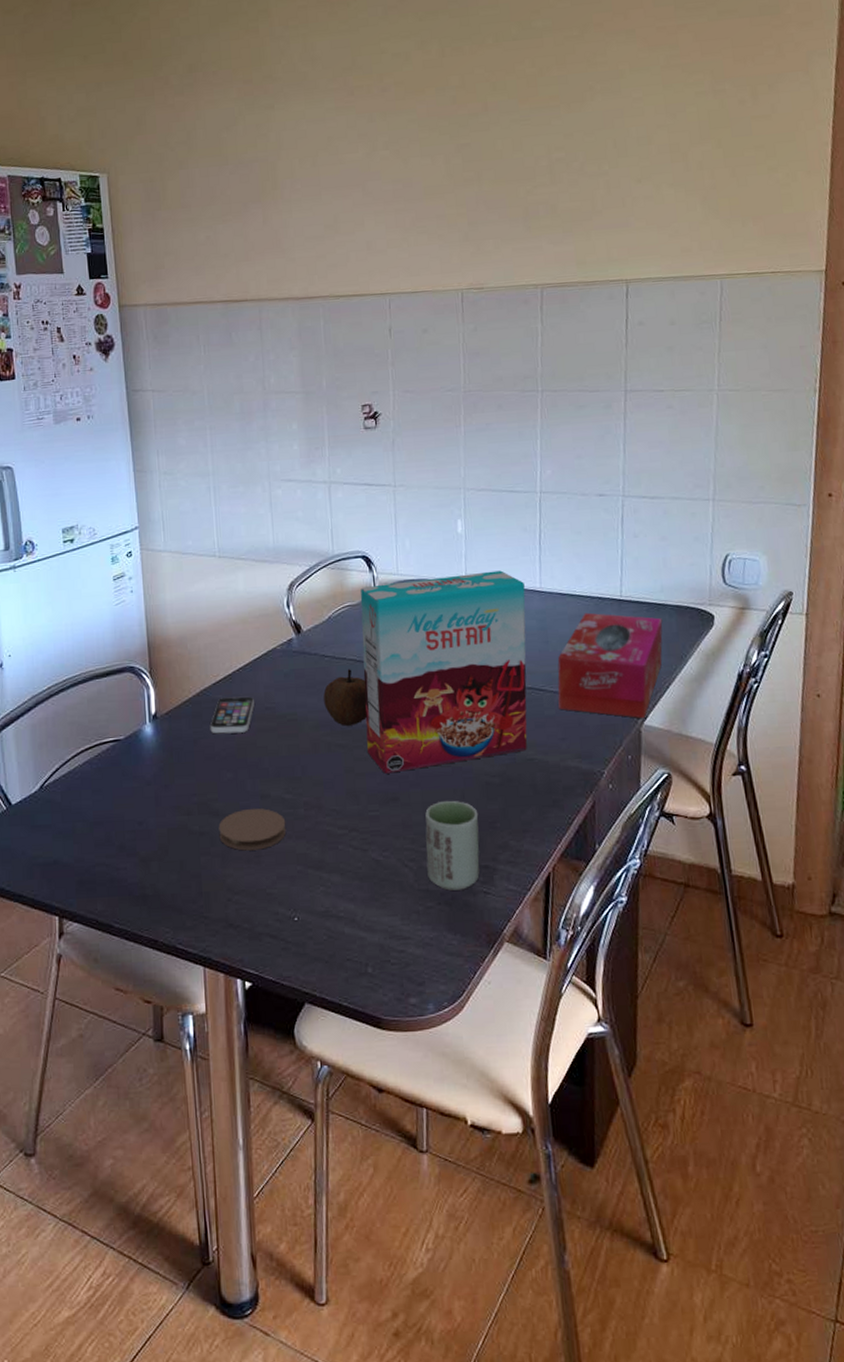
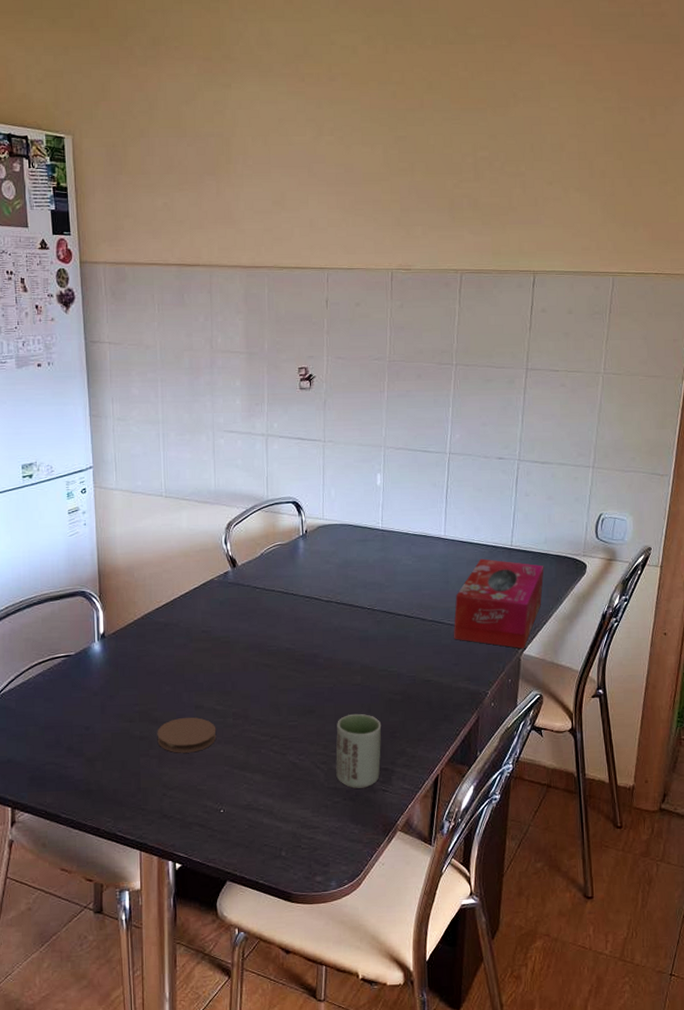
smartphone: present [209,696,254,734] -> none [152,620,192,653]
fruit: present [323,669,368,726] -> none [254,600,291,649]
cereal box: present [360,570,527,774] -> none [289,519,432,690]

